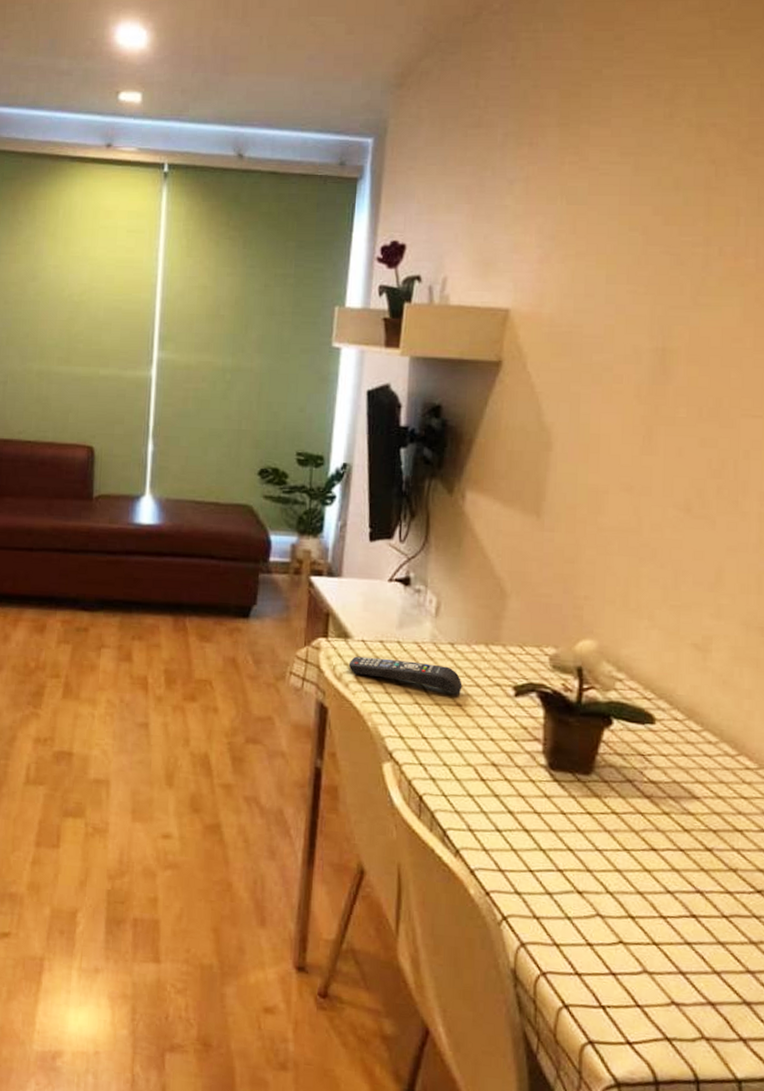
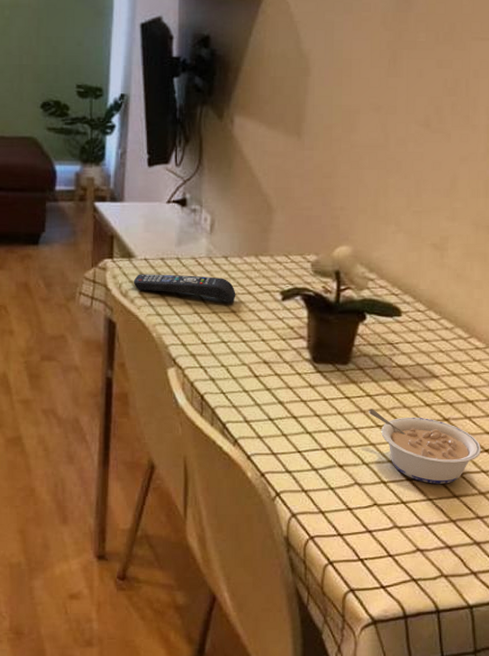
legume: none [614,828,753,927] -> present [368,409,482,484]

